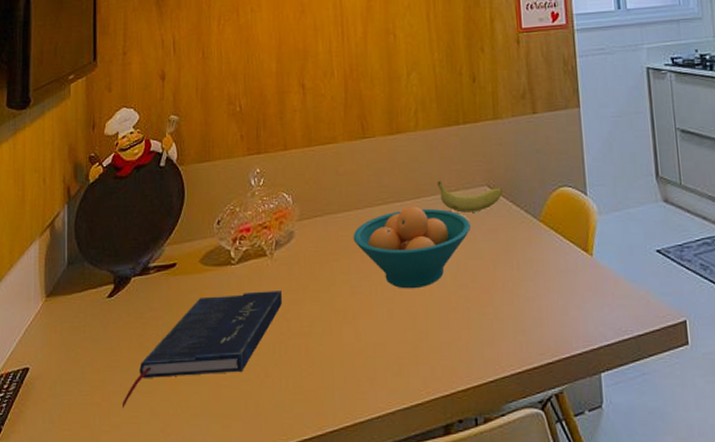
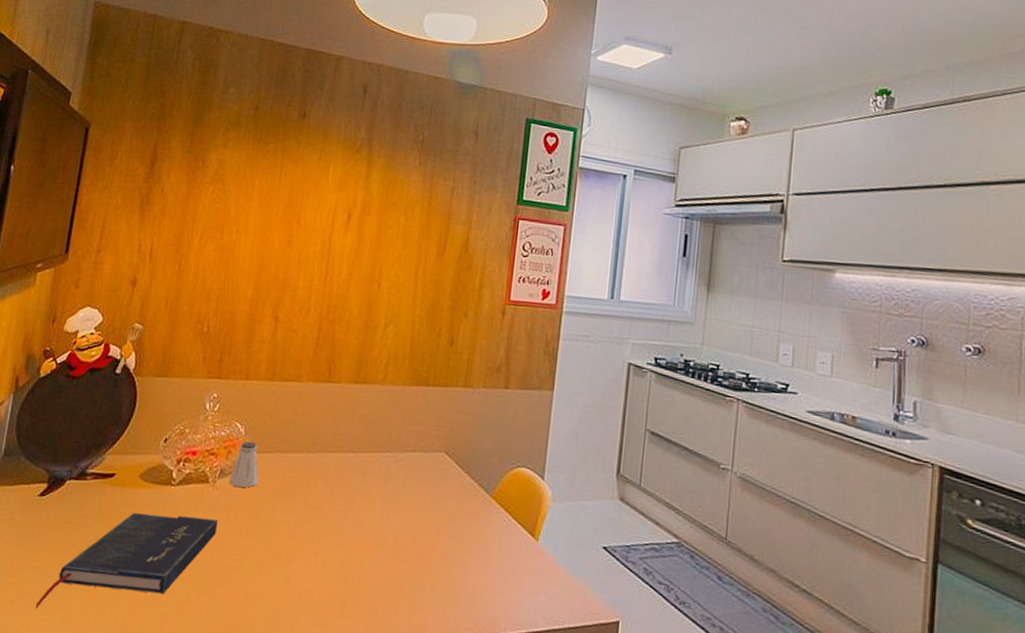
saltshaker: none [285,209,313,256] -> present [228,441,259,488]
fruit bowl: present [353,206,471,289] -> none [300,458,421,543]
fruit: present [437,180,502,213] -> none [395,438,459,477]

